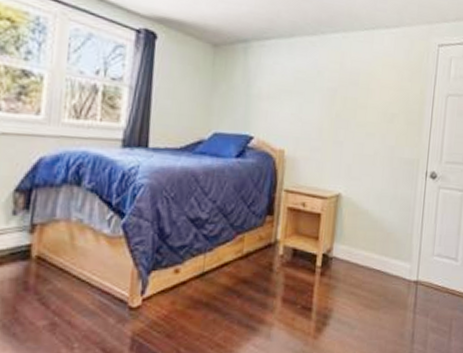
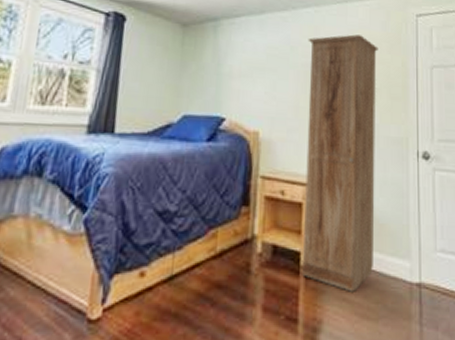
cabinet: none [318,61,400,287] -> present [303,34,379,292]

